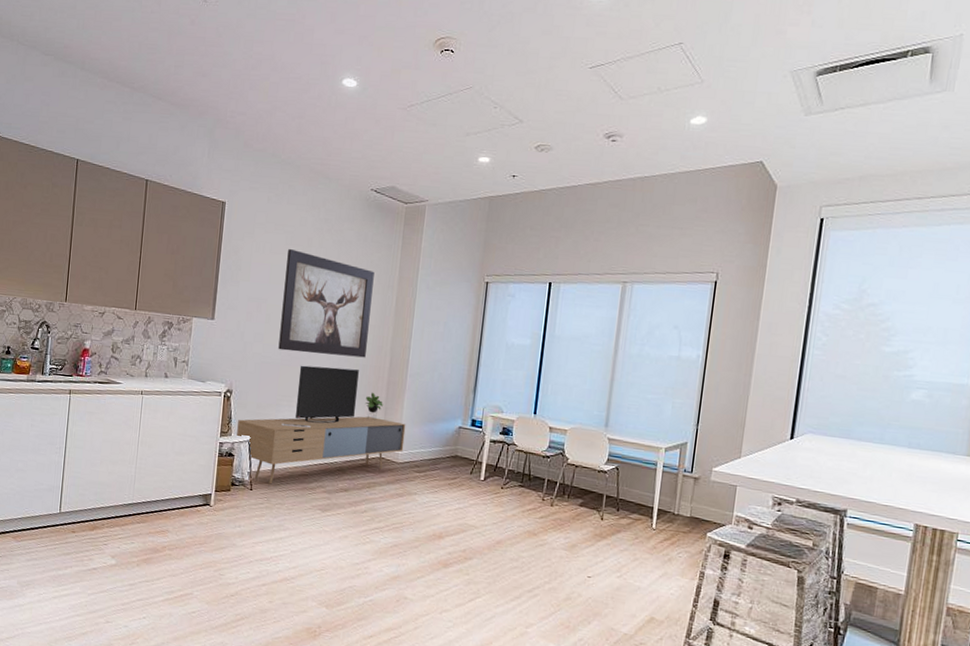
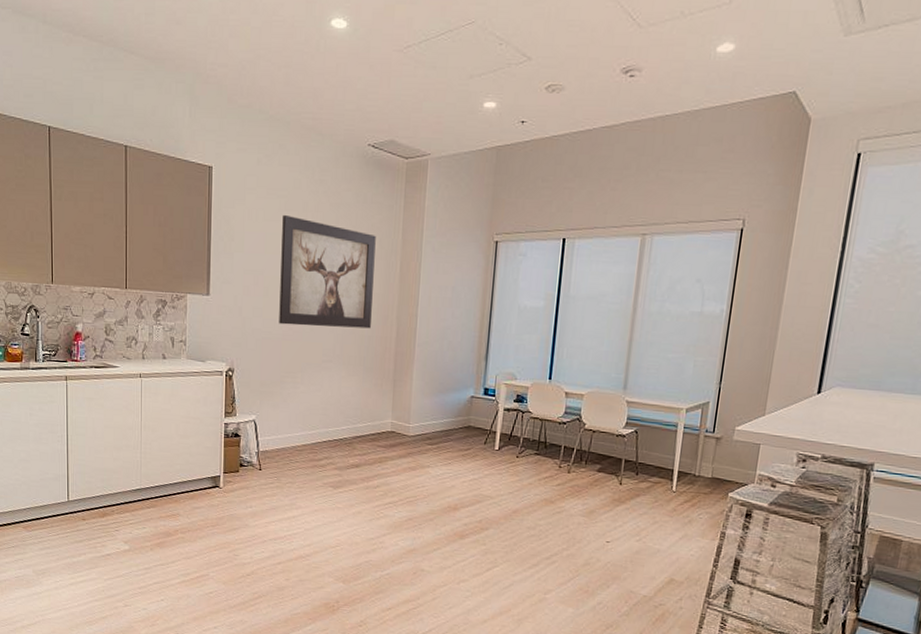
media console: present [237,365,406,484] -> none [242,339,416,464]

